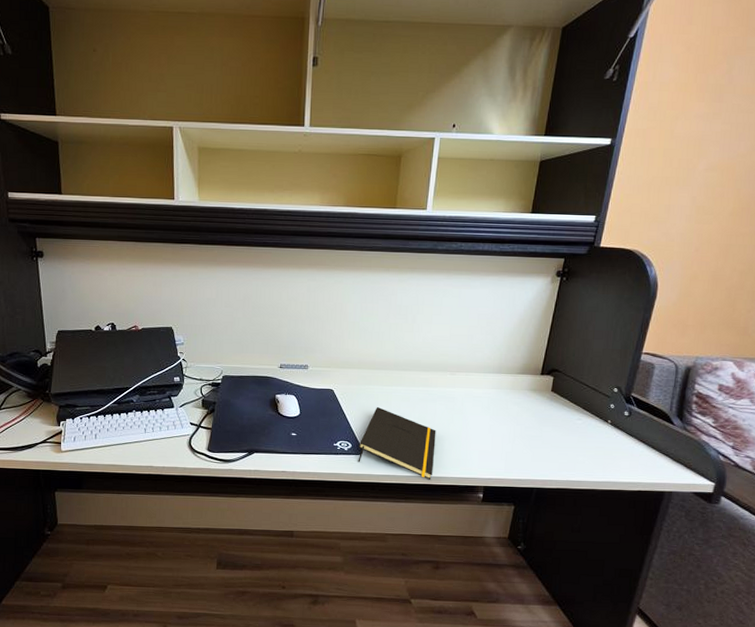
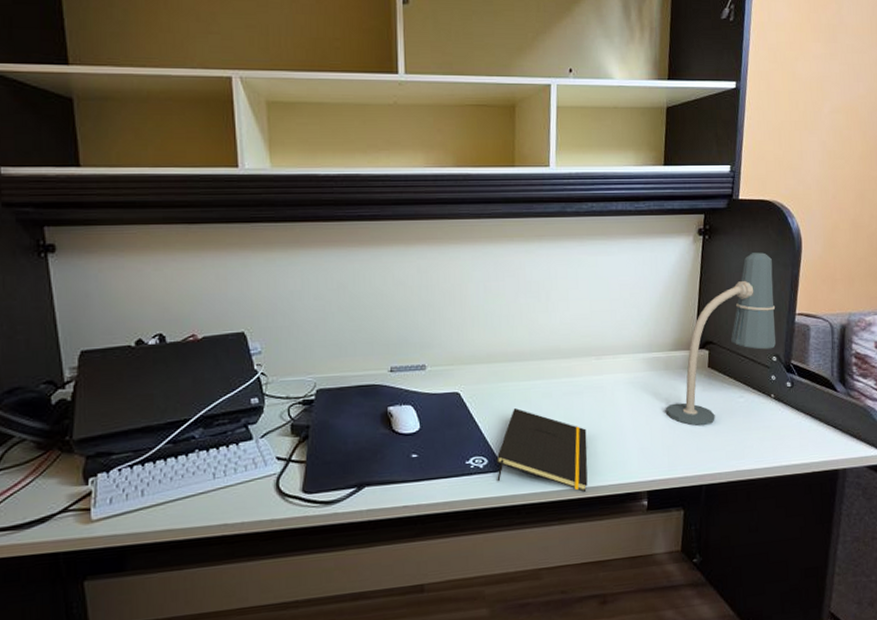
desk lamp: none [507,295,625,439] -> present [665,252,777,426]

